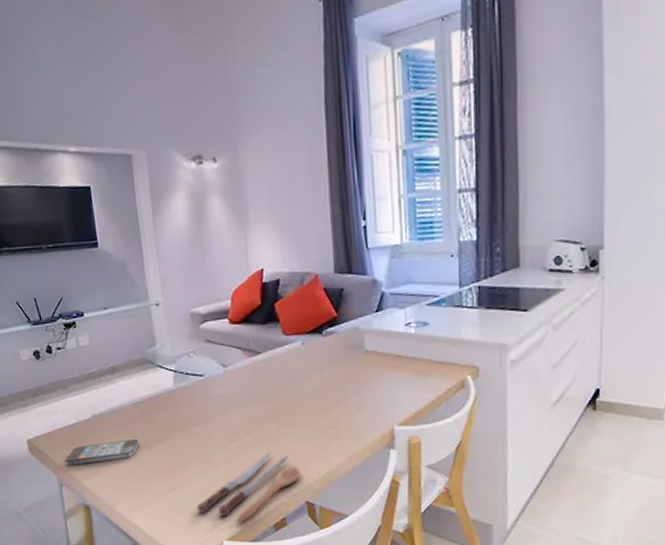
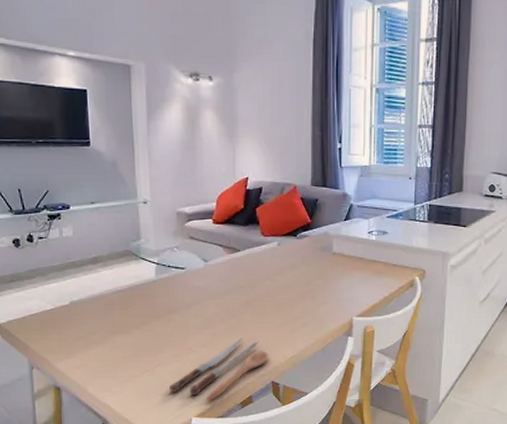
smartphone: present [64,439,140,467] -> none [37,325,117,350]

